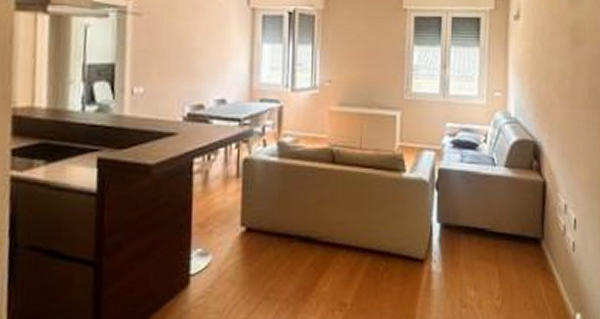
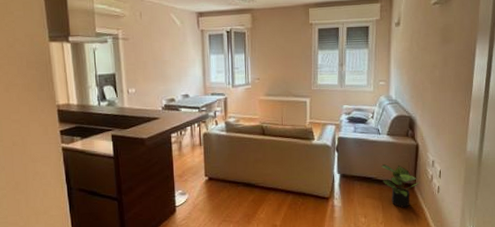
potted plant: none [497,209,550,274] -> present [381,164,420,208]

